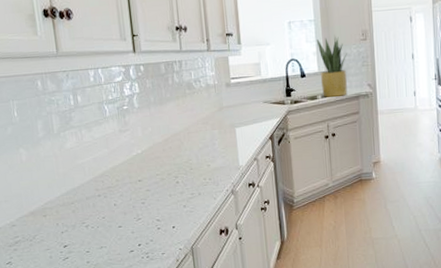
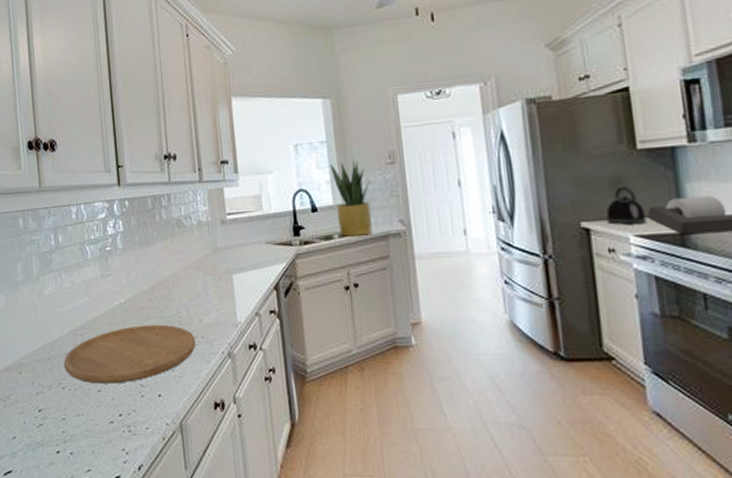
cutting board: none [86,170,205,221] -> present [64,324,196,384]

